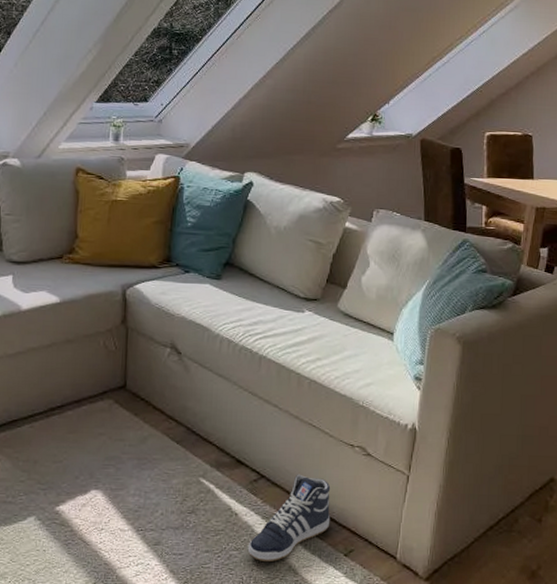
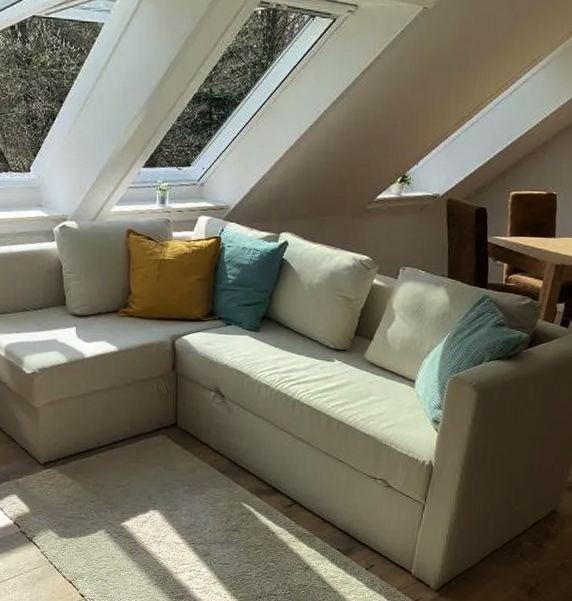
sneaker: present [247,474,331,561] -> none [283,501,355,572]

